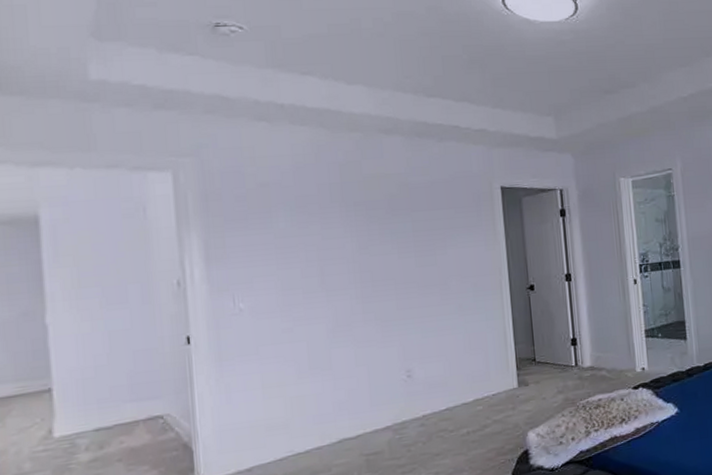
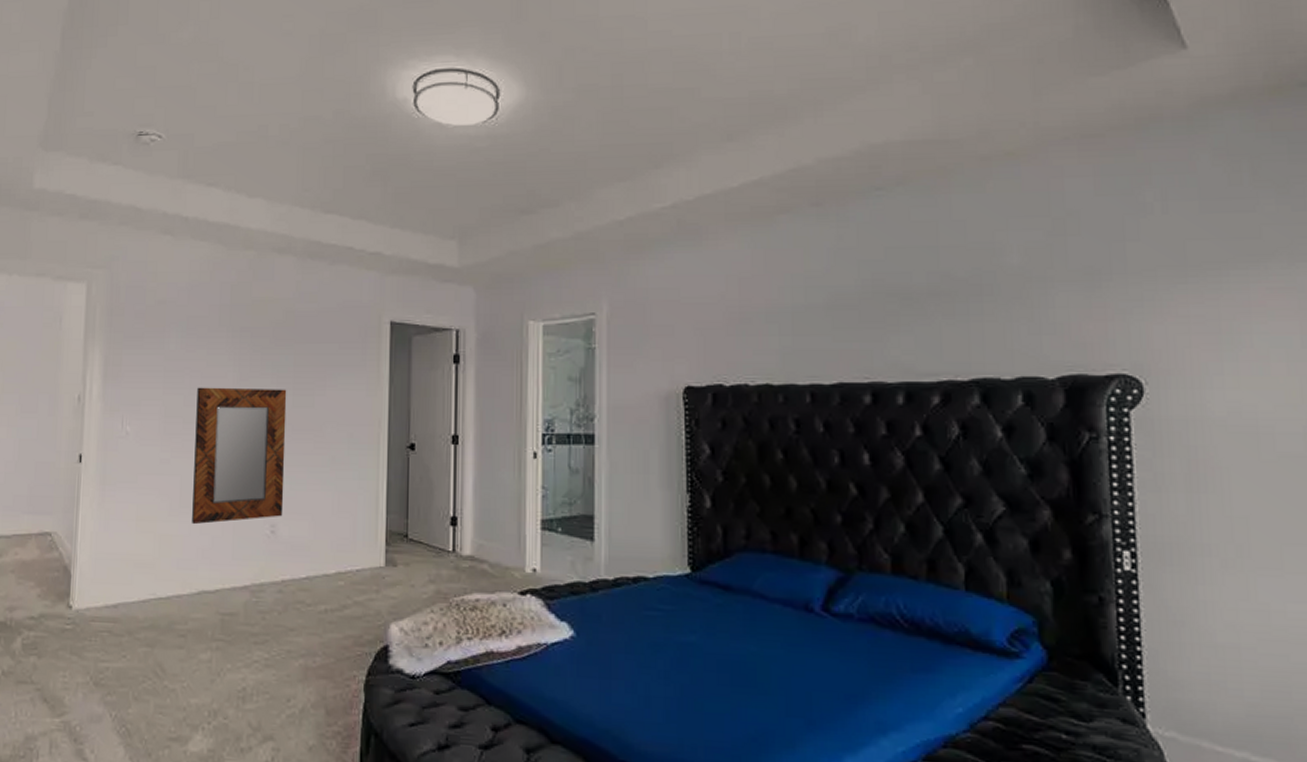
home mirror: none [314,252,418,383] -> present [192,387,287,525]

